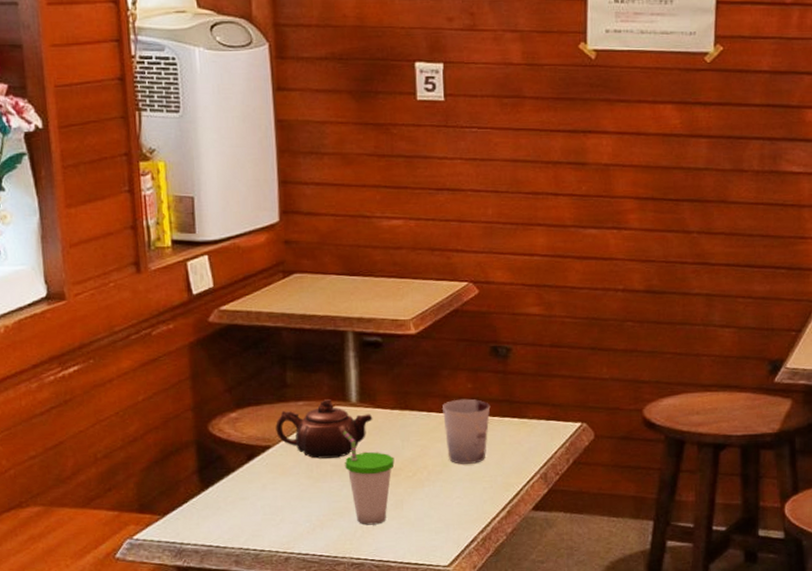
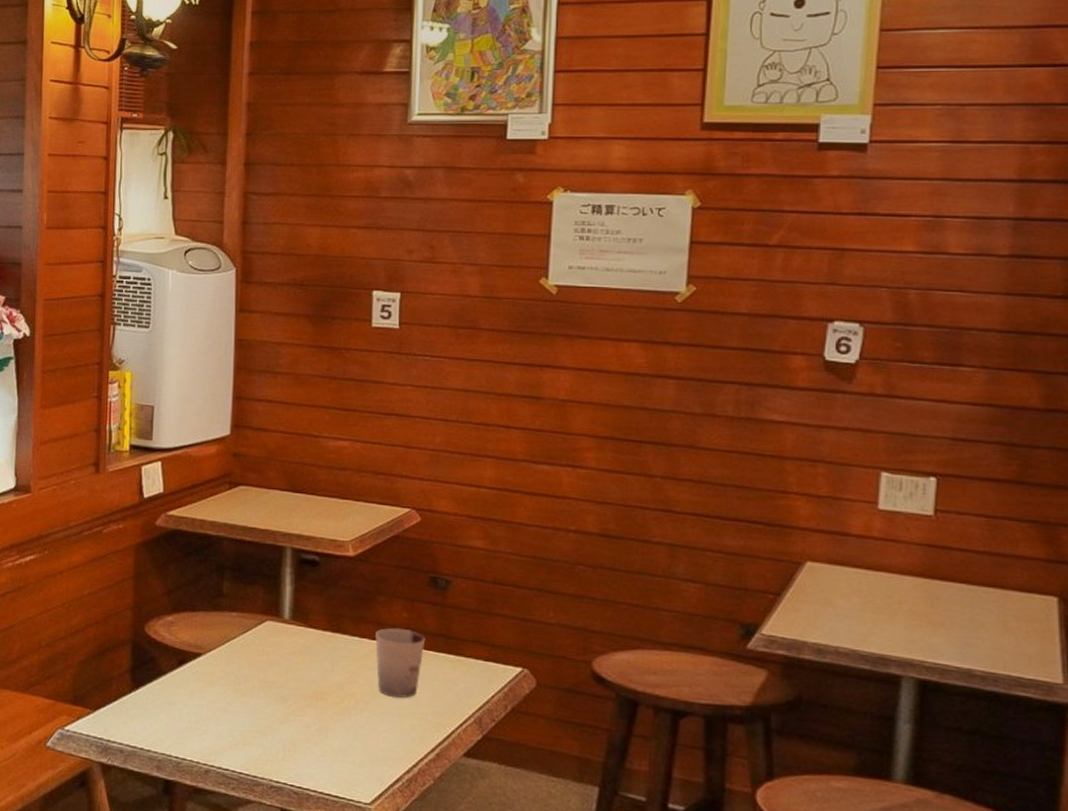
teapot: present [275,399,373,459] -> none [208,613,304,674]
cup: present [343,430,395,525] -> none [272,646,323,749]

